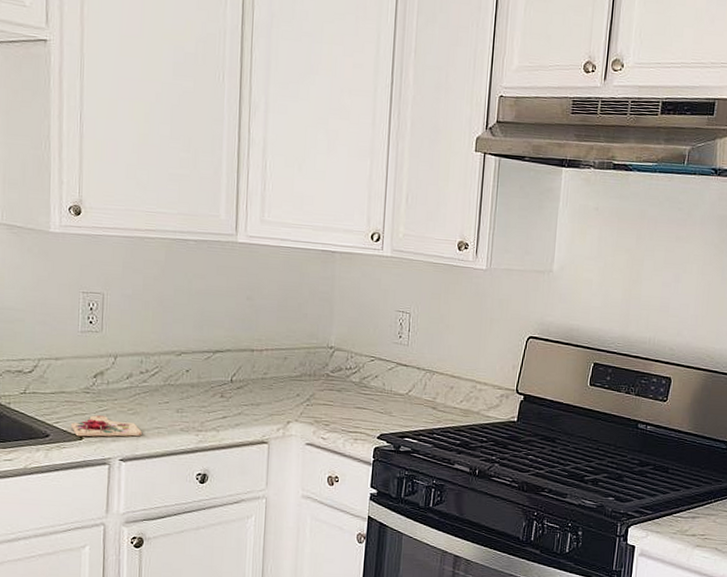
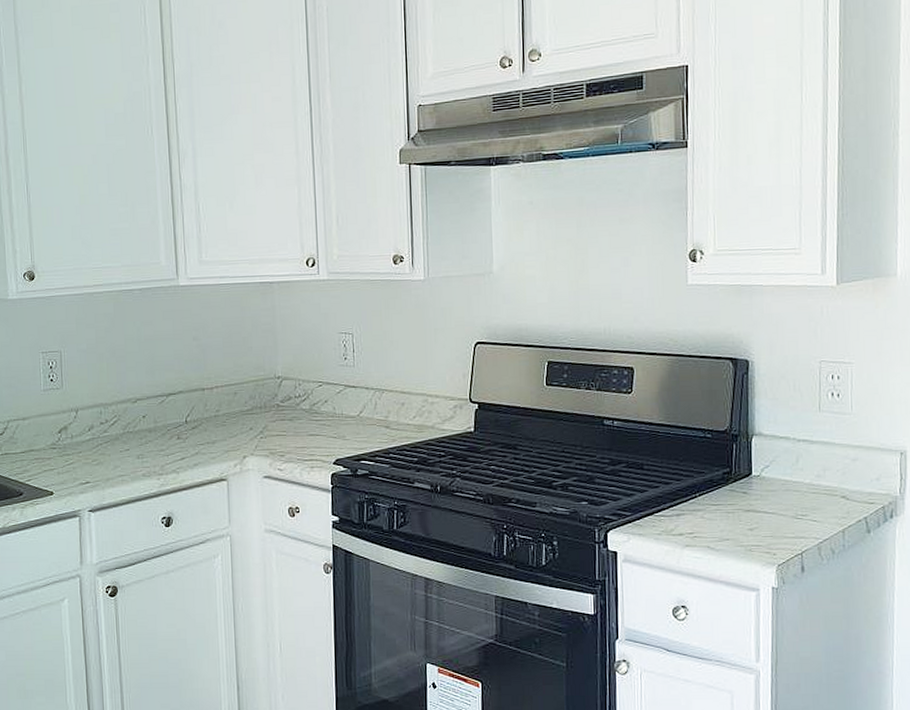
cutting board: present [70,415,142,437] -> none [41,469,107,492]

